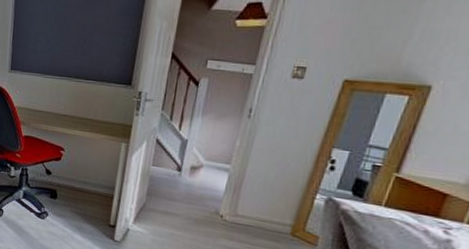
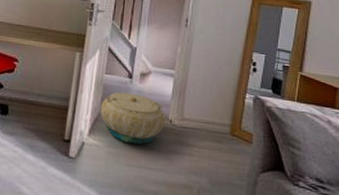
basket: none [145,184,216,236] -> present [100,92,166,145]

